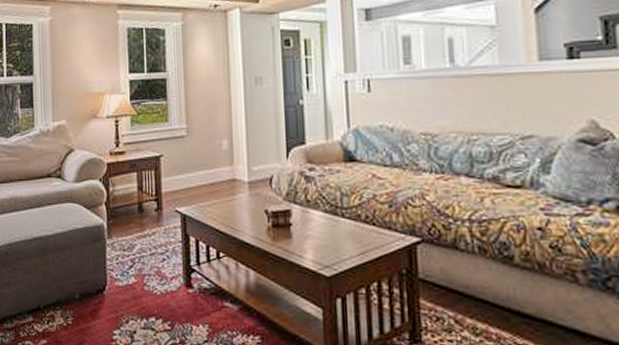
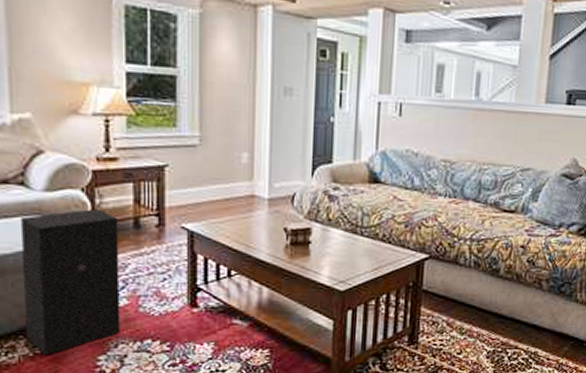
speaker: none [59,196,130,326] -> present [21,209,121,356]

